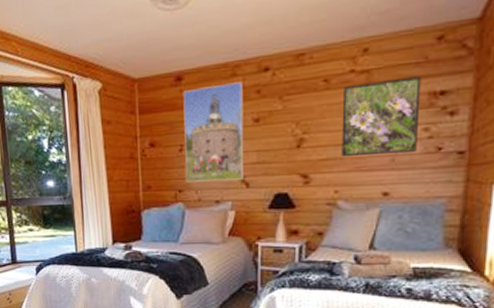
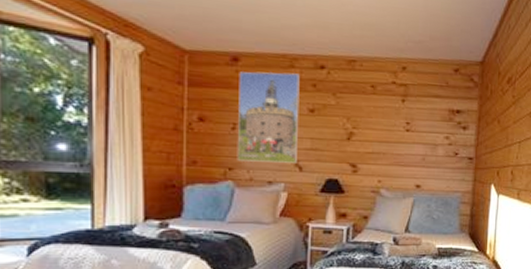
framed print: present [341,76,422,156] -> none [384,94,444,154]

